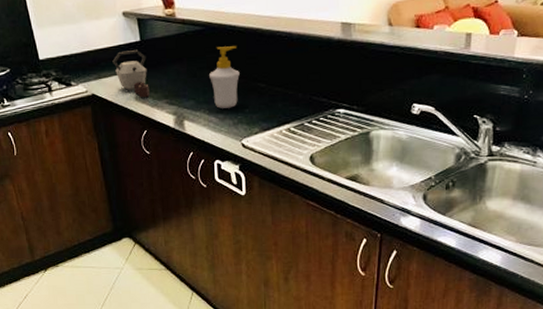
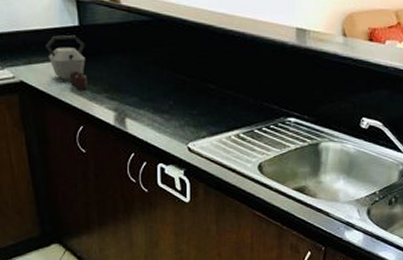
soap bottle: present [208,46,240,108] -> none [154,41,189,108]

